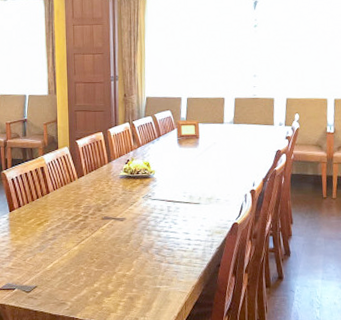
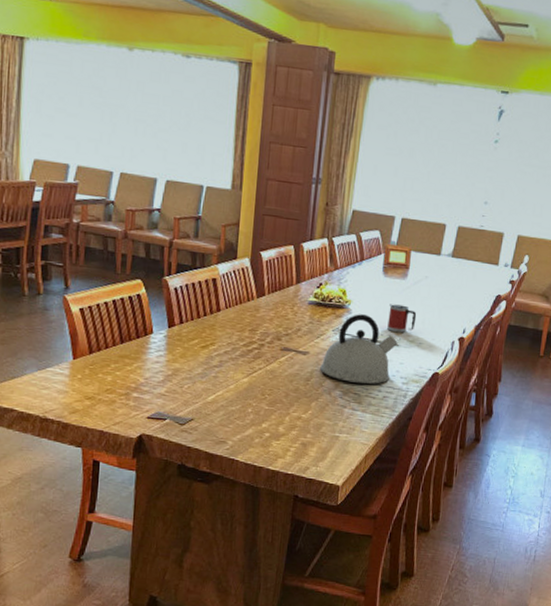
kettle: none [136,181,199,240] -> present [320,314,398,384]
mug: none [187,169,212,193] -> present [387,304,417,333]

